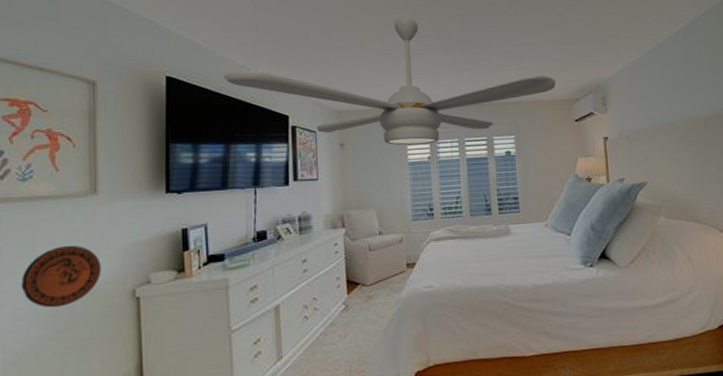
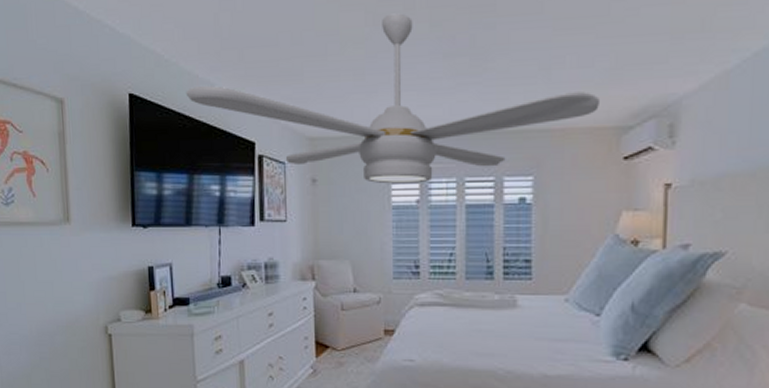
decorative plate: present [21,245,101,308] -> none [11,274,77,336]

